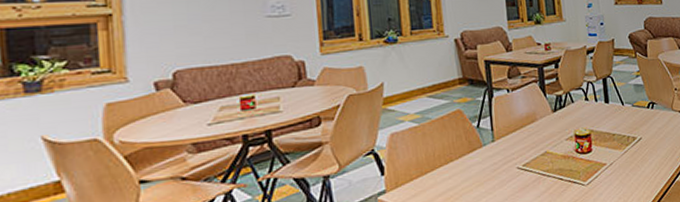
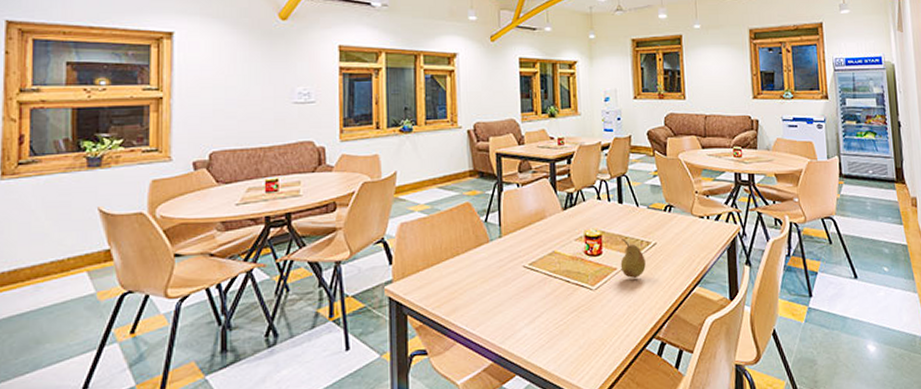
fruit: none [609,136,633,172] -> present [620,239,646,279]

